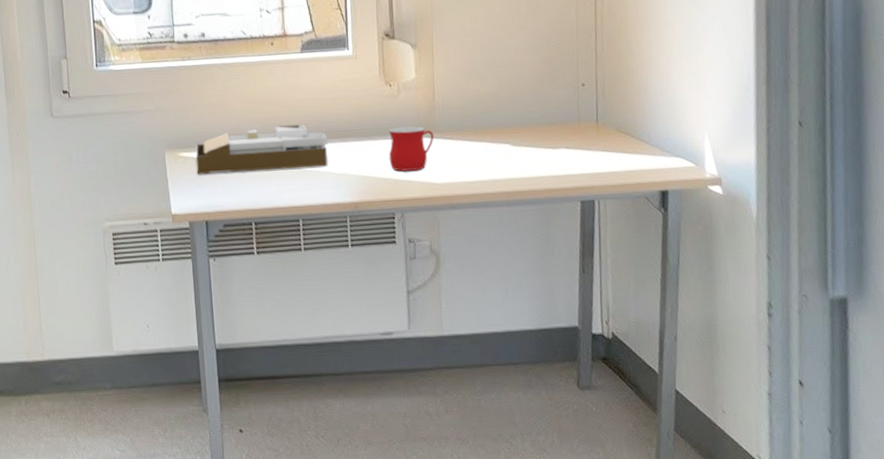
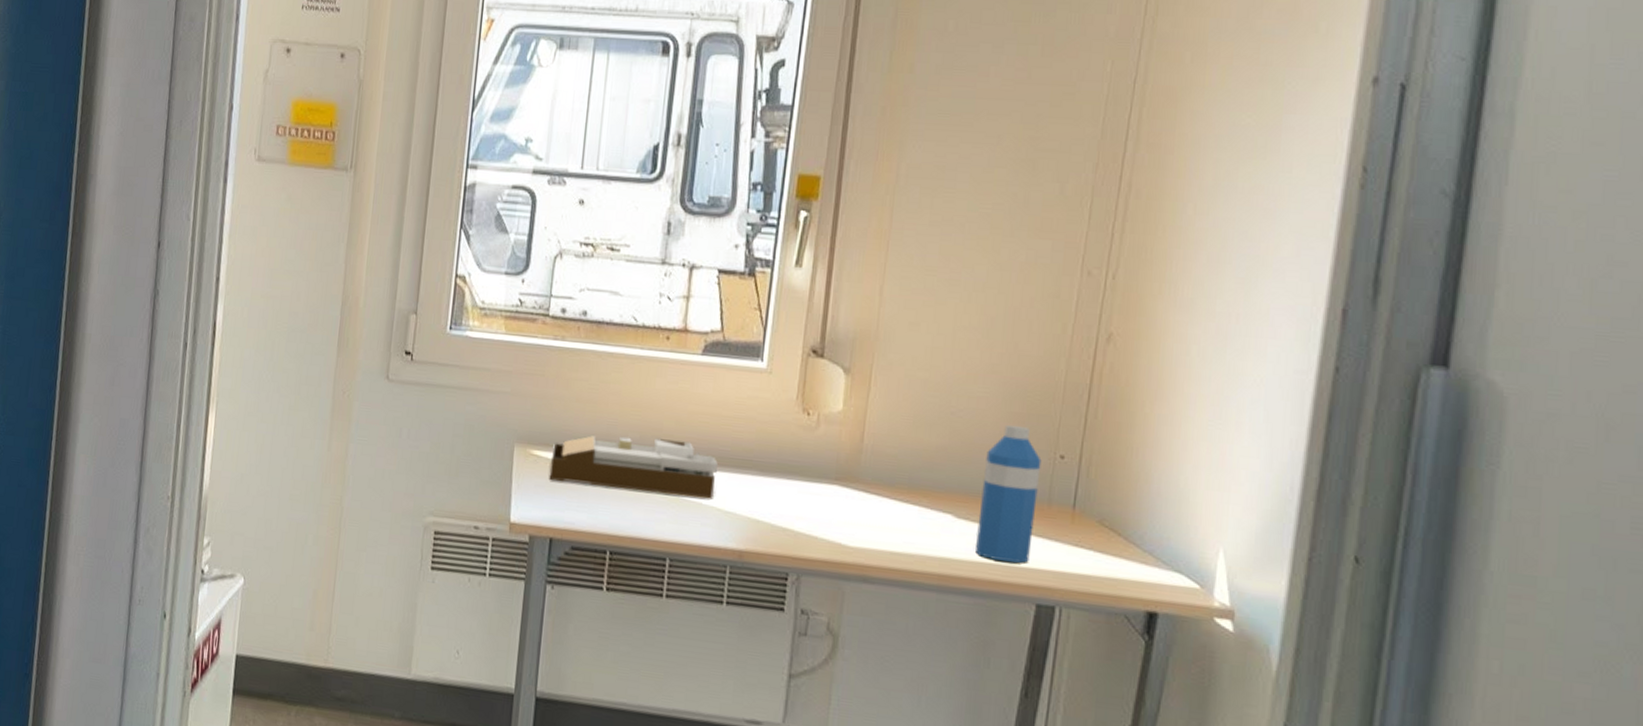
mug: present [388,126,434,172] -> none [792,467,854,527]
water bottle: none [528,66,571,173] -> present [974,424,1042,564]

